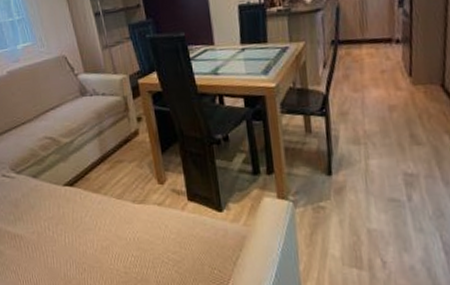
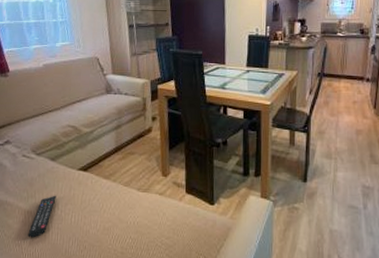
remote control: none [22,215,46,264] -> present [28,195,56,238]

